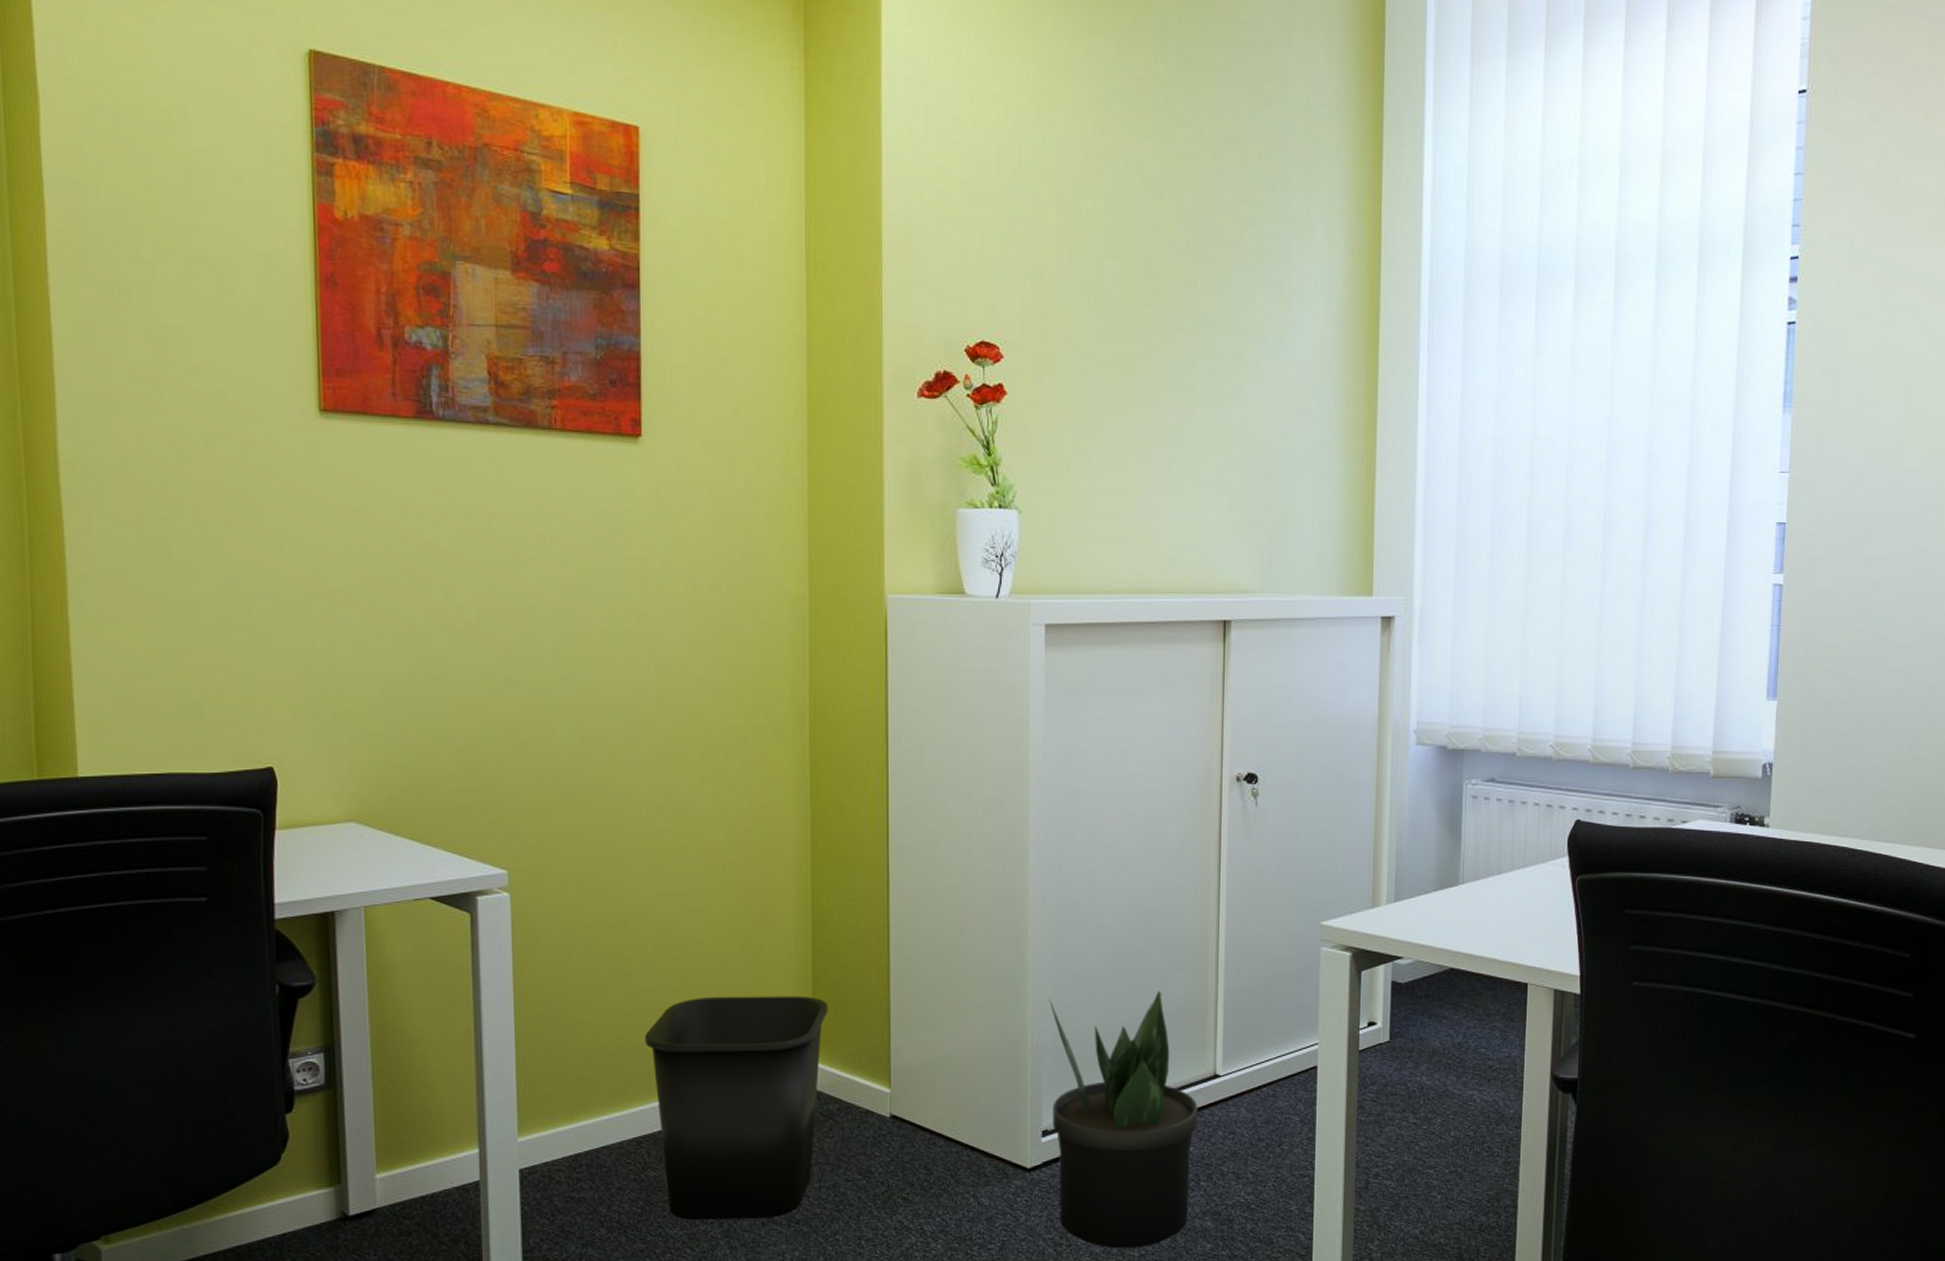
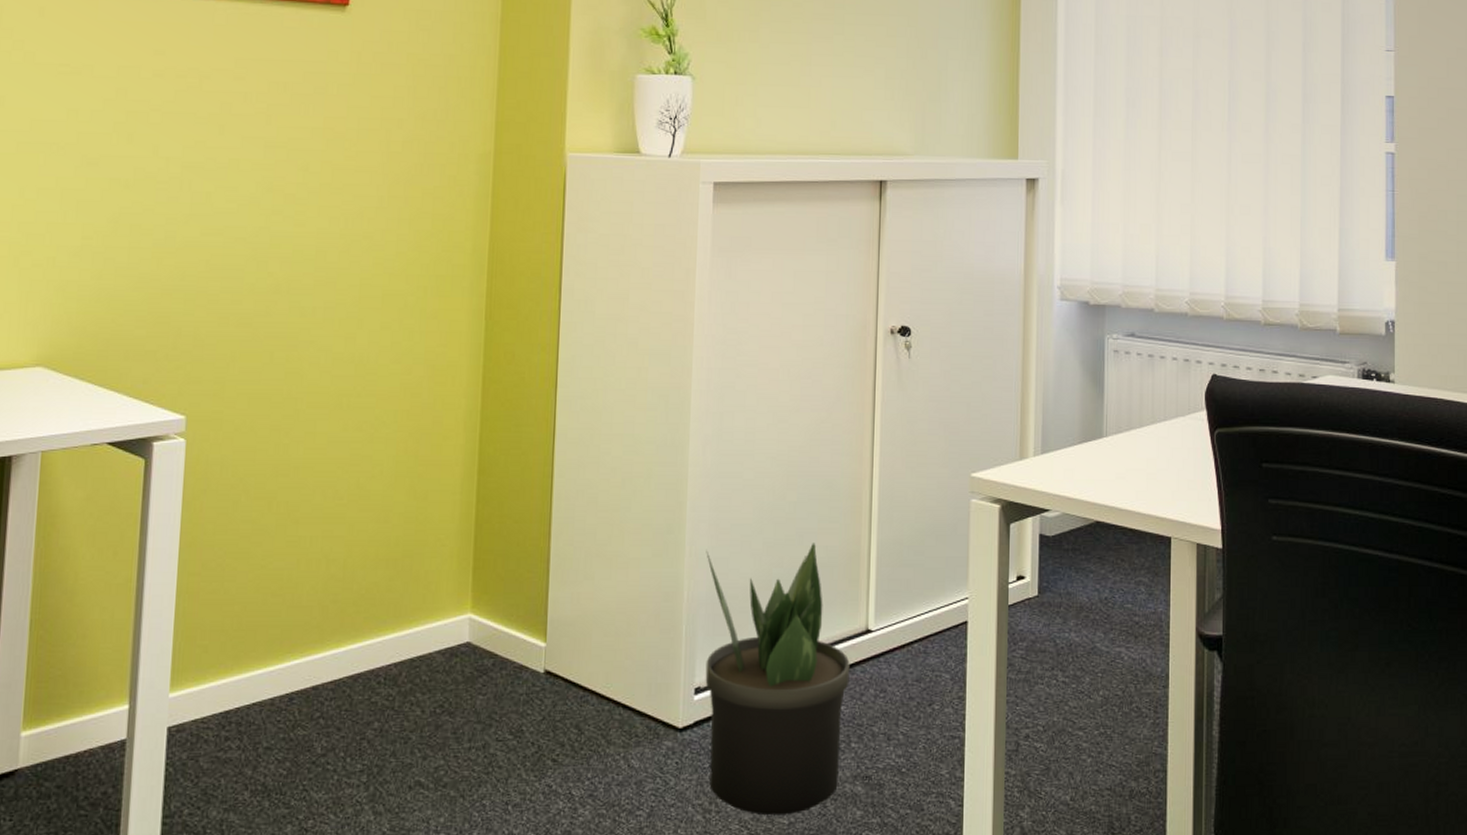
waste bin: present [644,996,829,1220] -> none [305,545,490,783]

